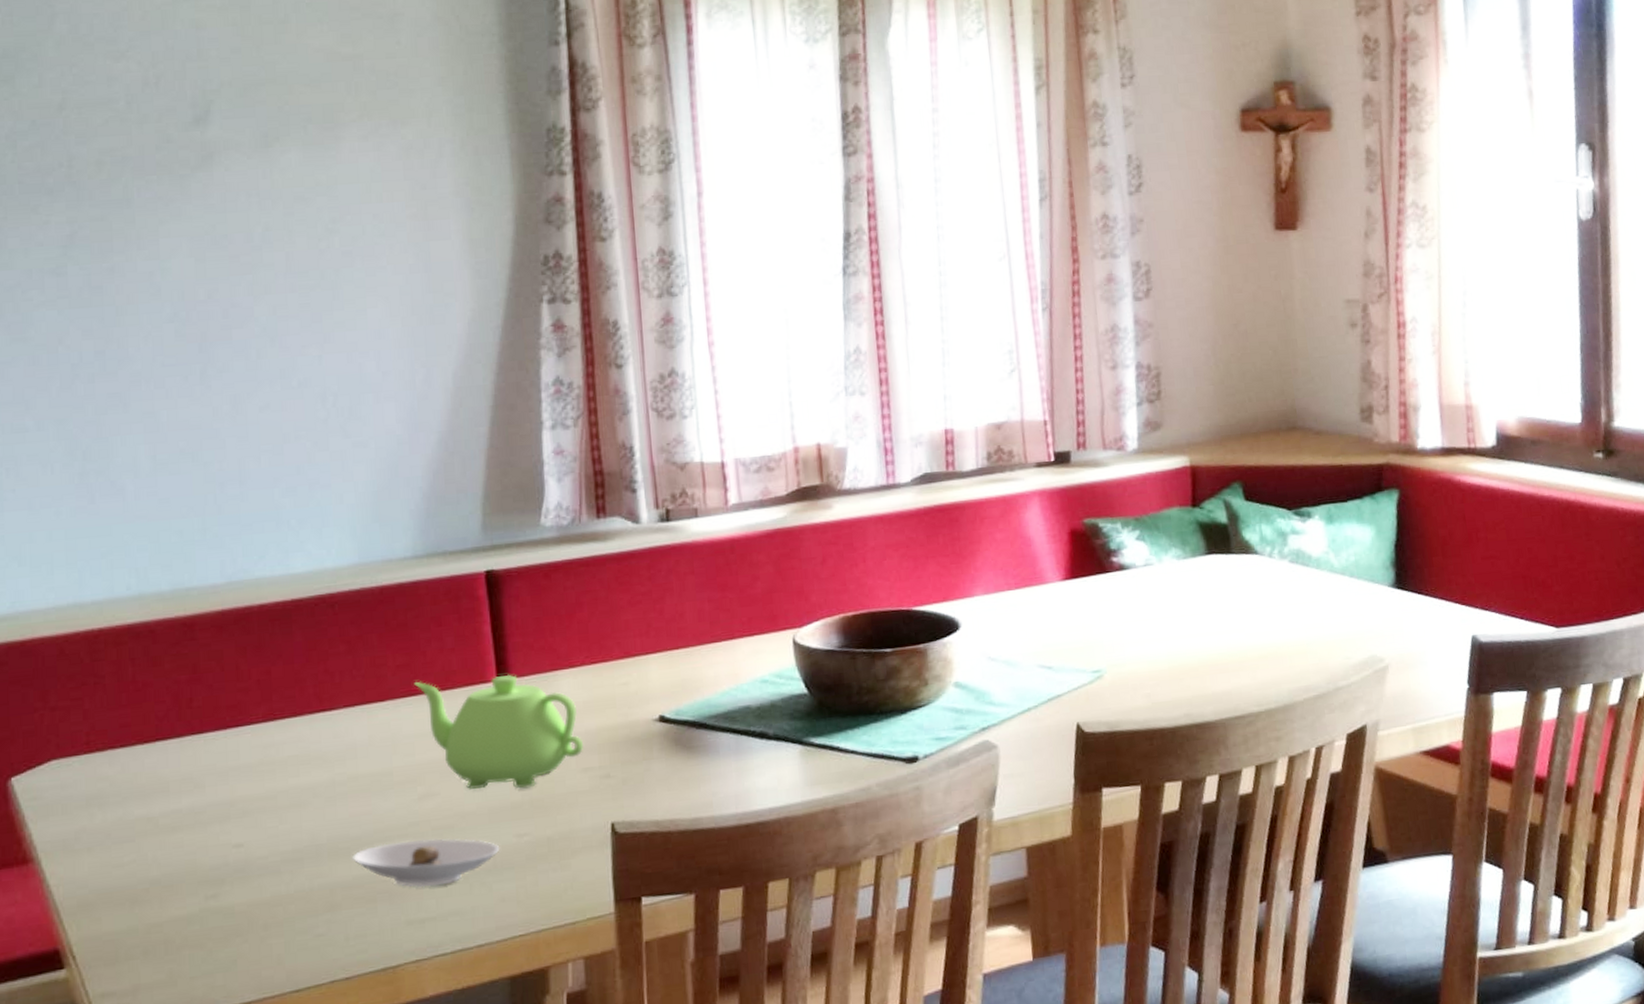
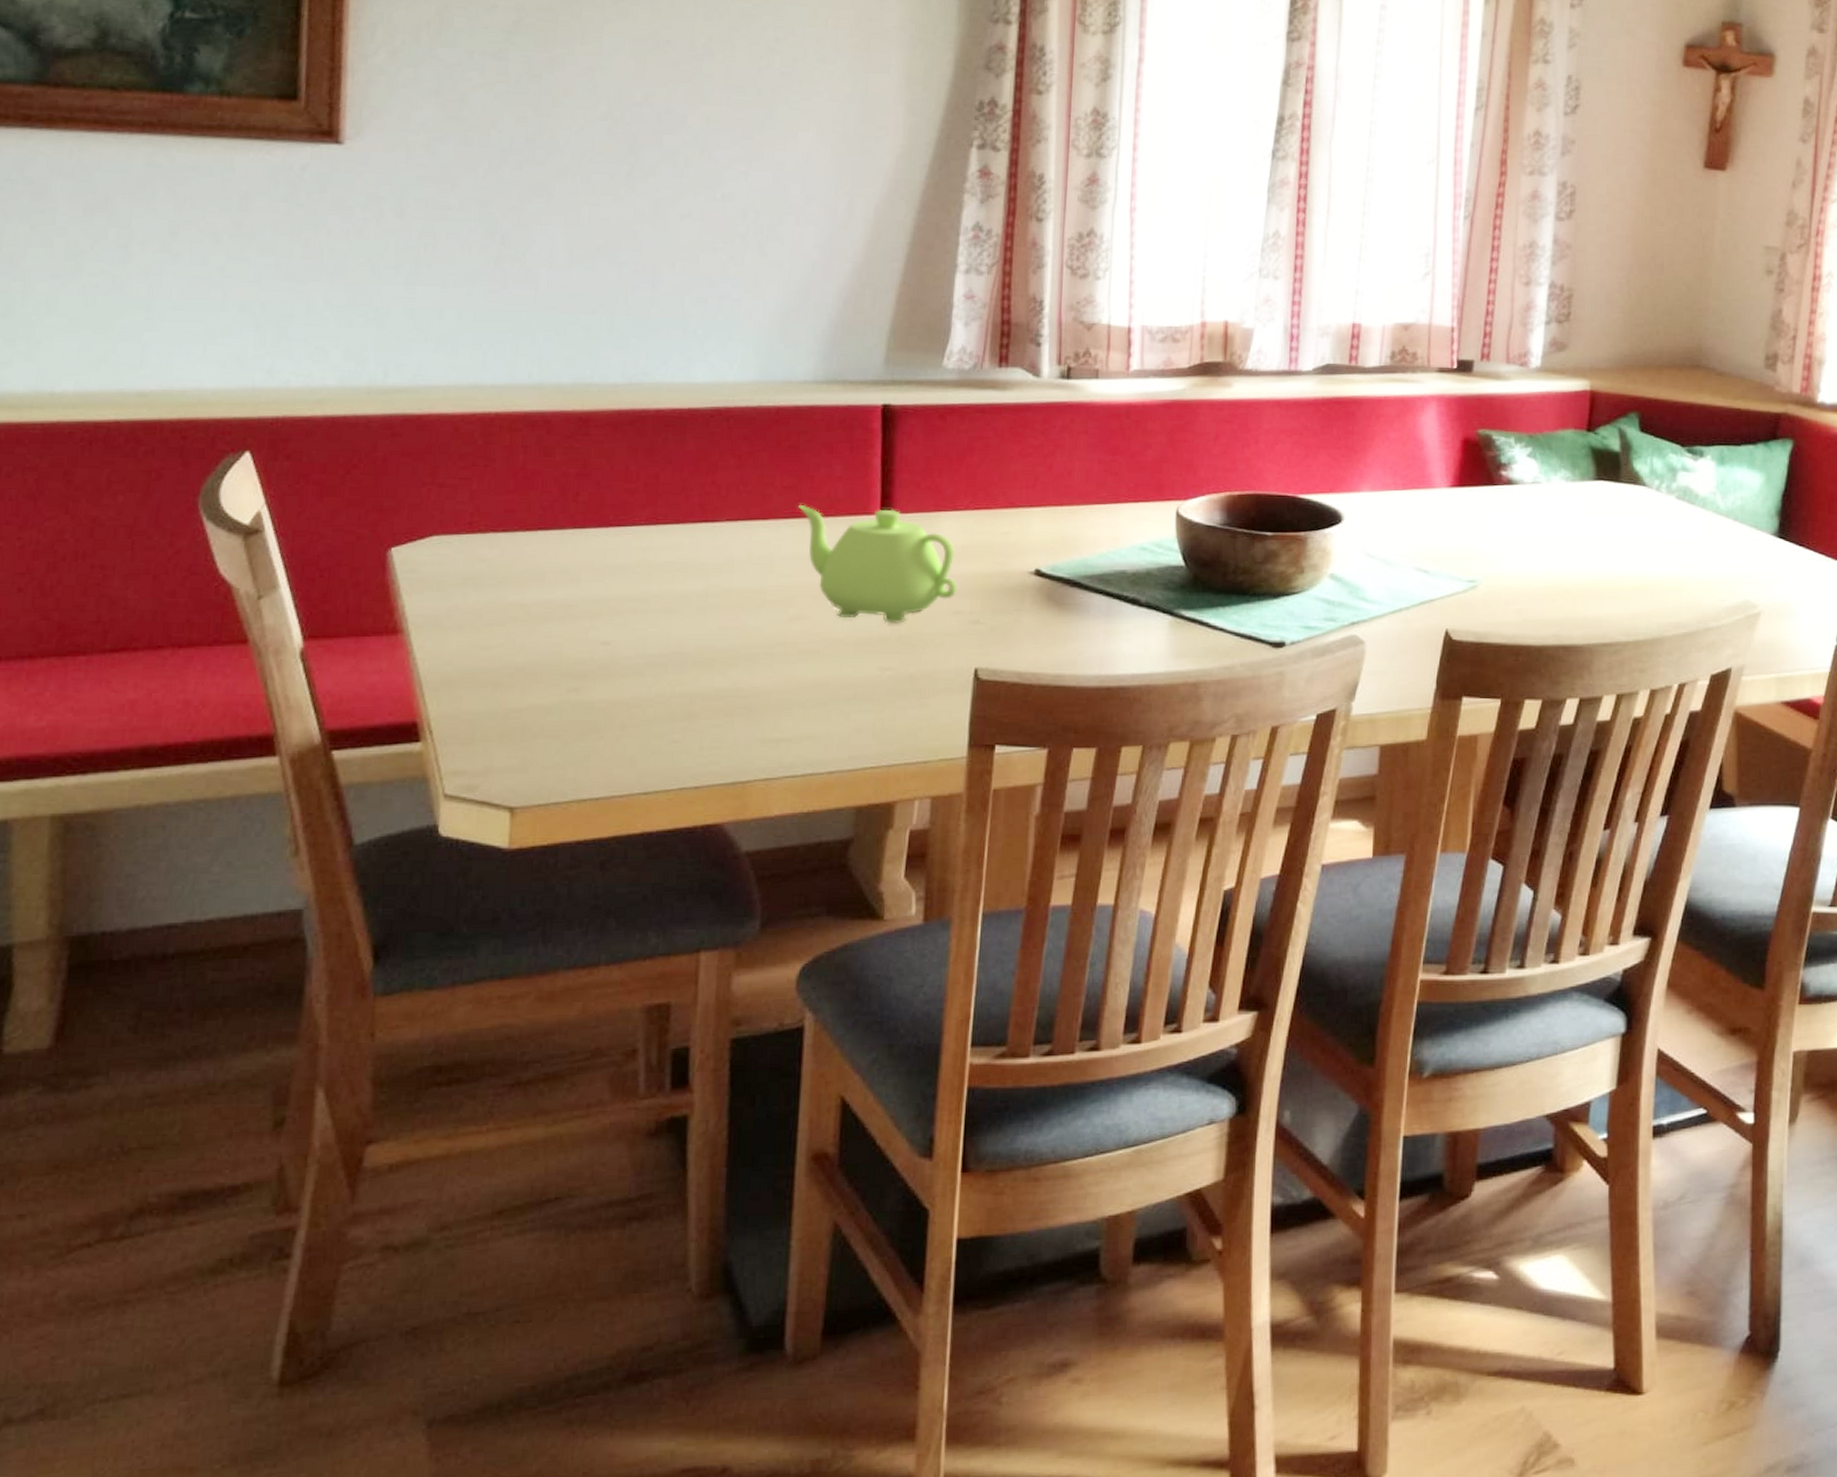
saucer: present [352,838,500,888] -> none [716,660,863,708]

